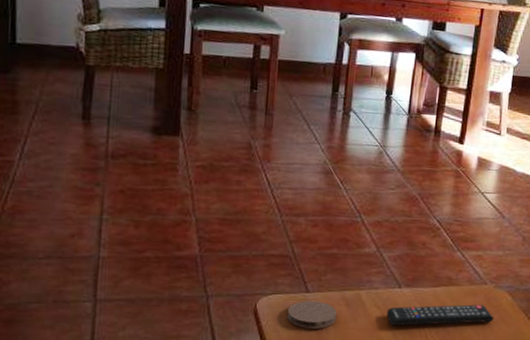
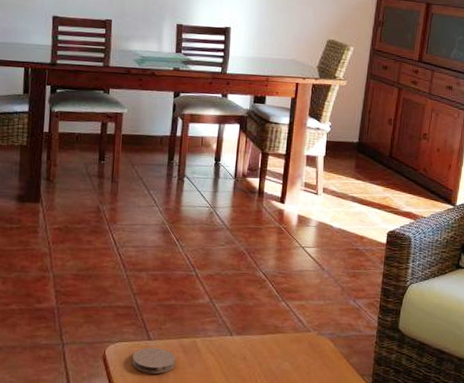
remote control: present [387,304,494,326] -> none [220,351,318,371]

